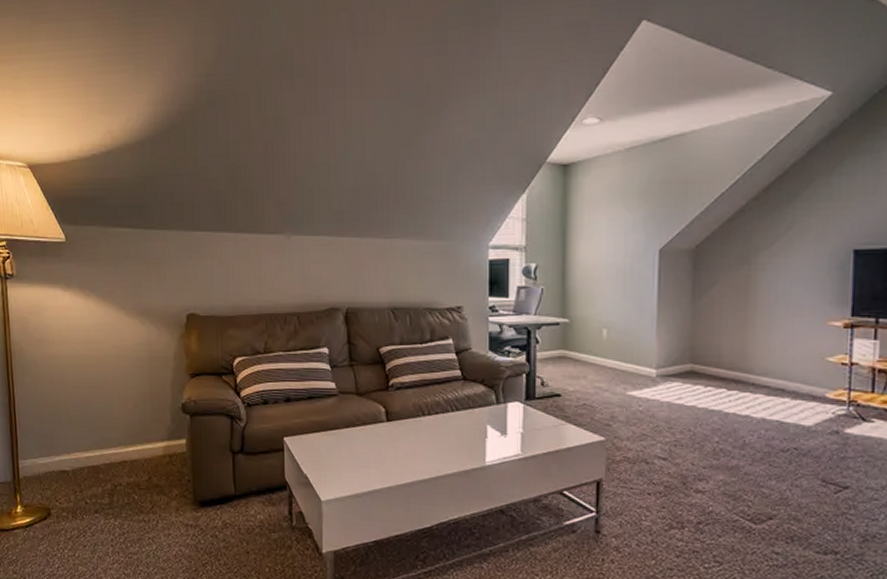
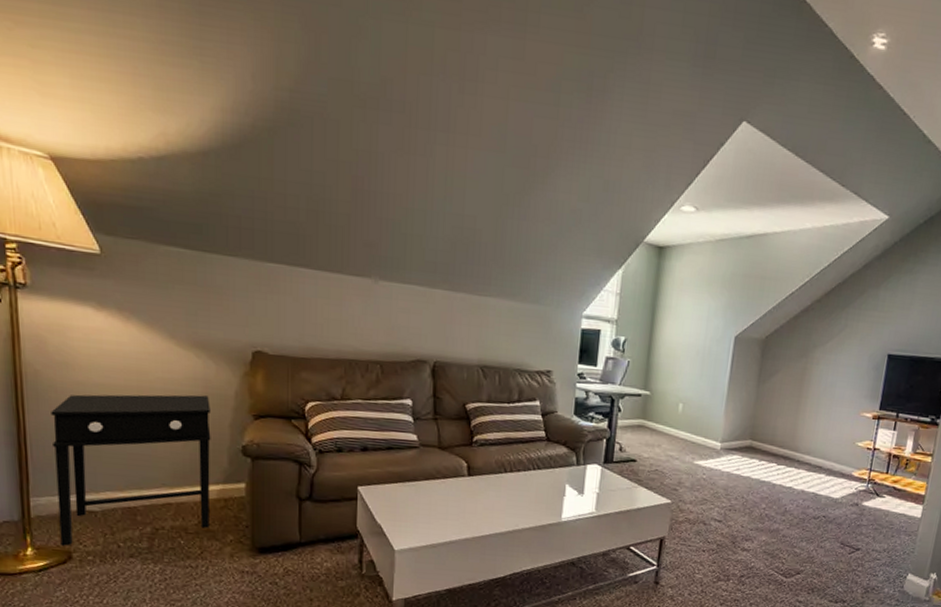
side table: none [33,359,158,504] -> present [51,394,211,546]

